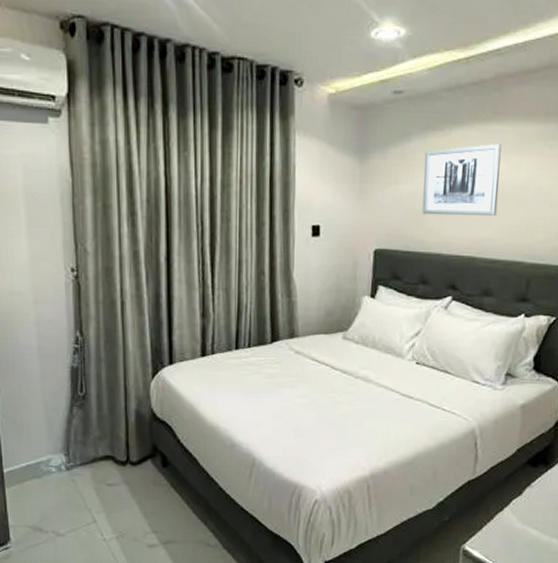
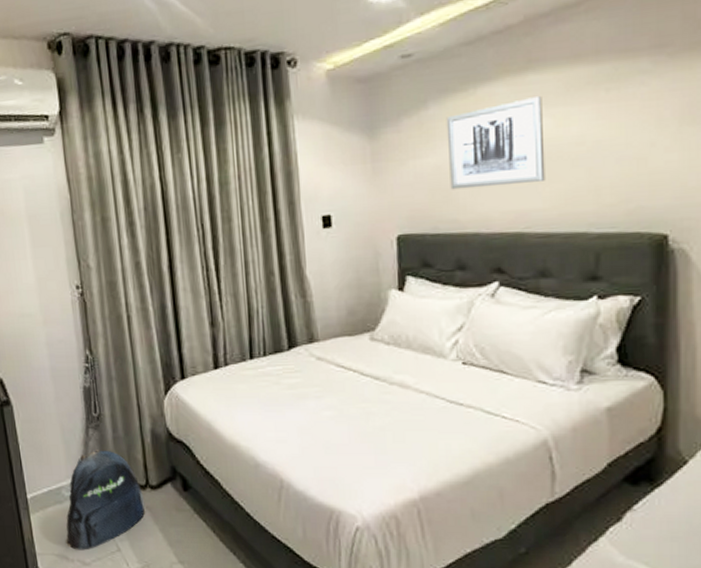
backpack: none [42,427,124,522] -> present [66,450,145,551]

